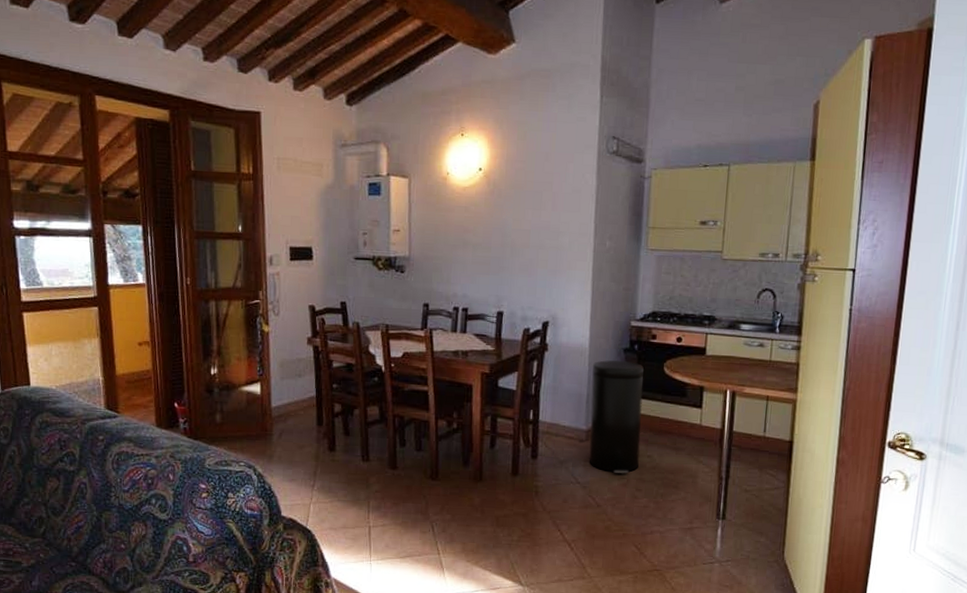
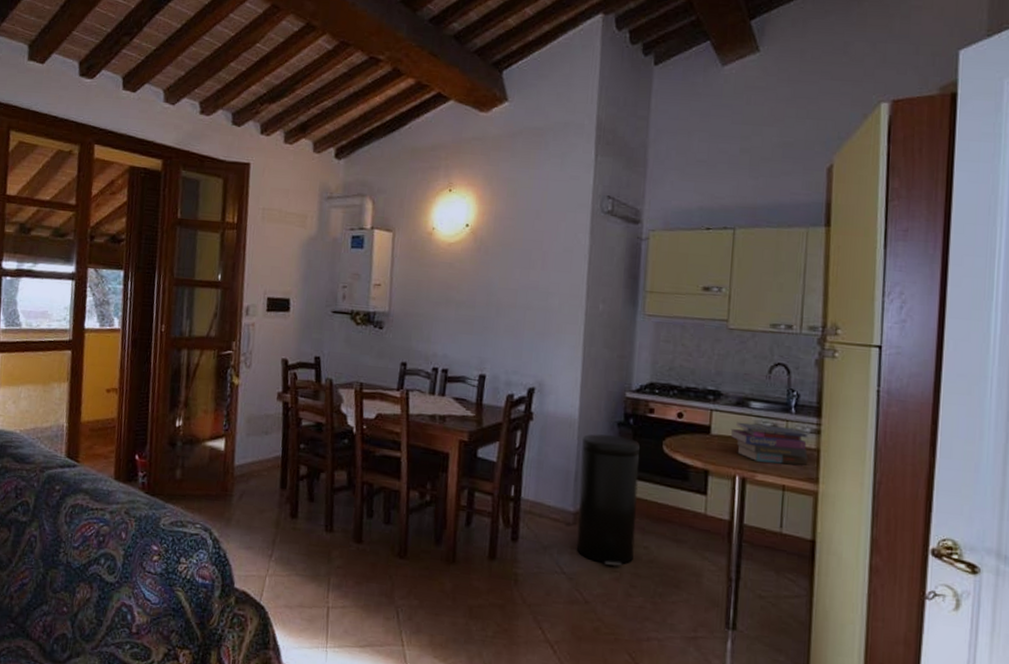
books: none [722,343,790,378] -> present [730,421,809,465]

